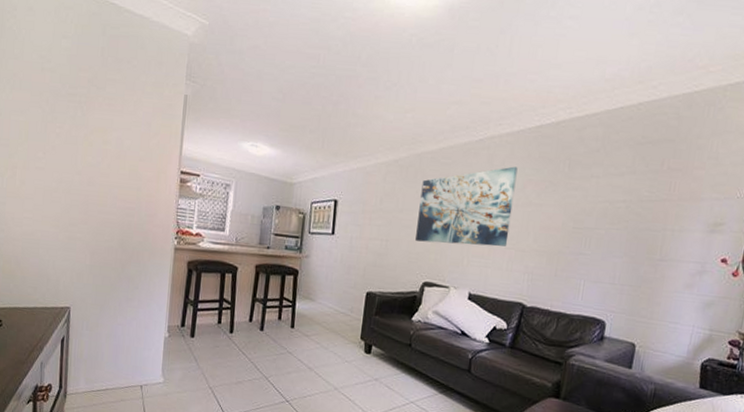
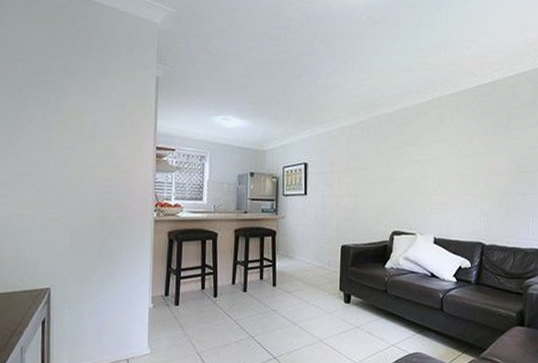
wall art: present [415,166,518,247] -> none [381,122,464,195]

